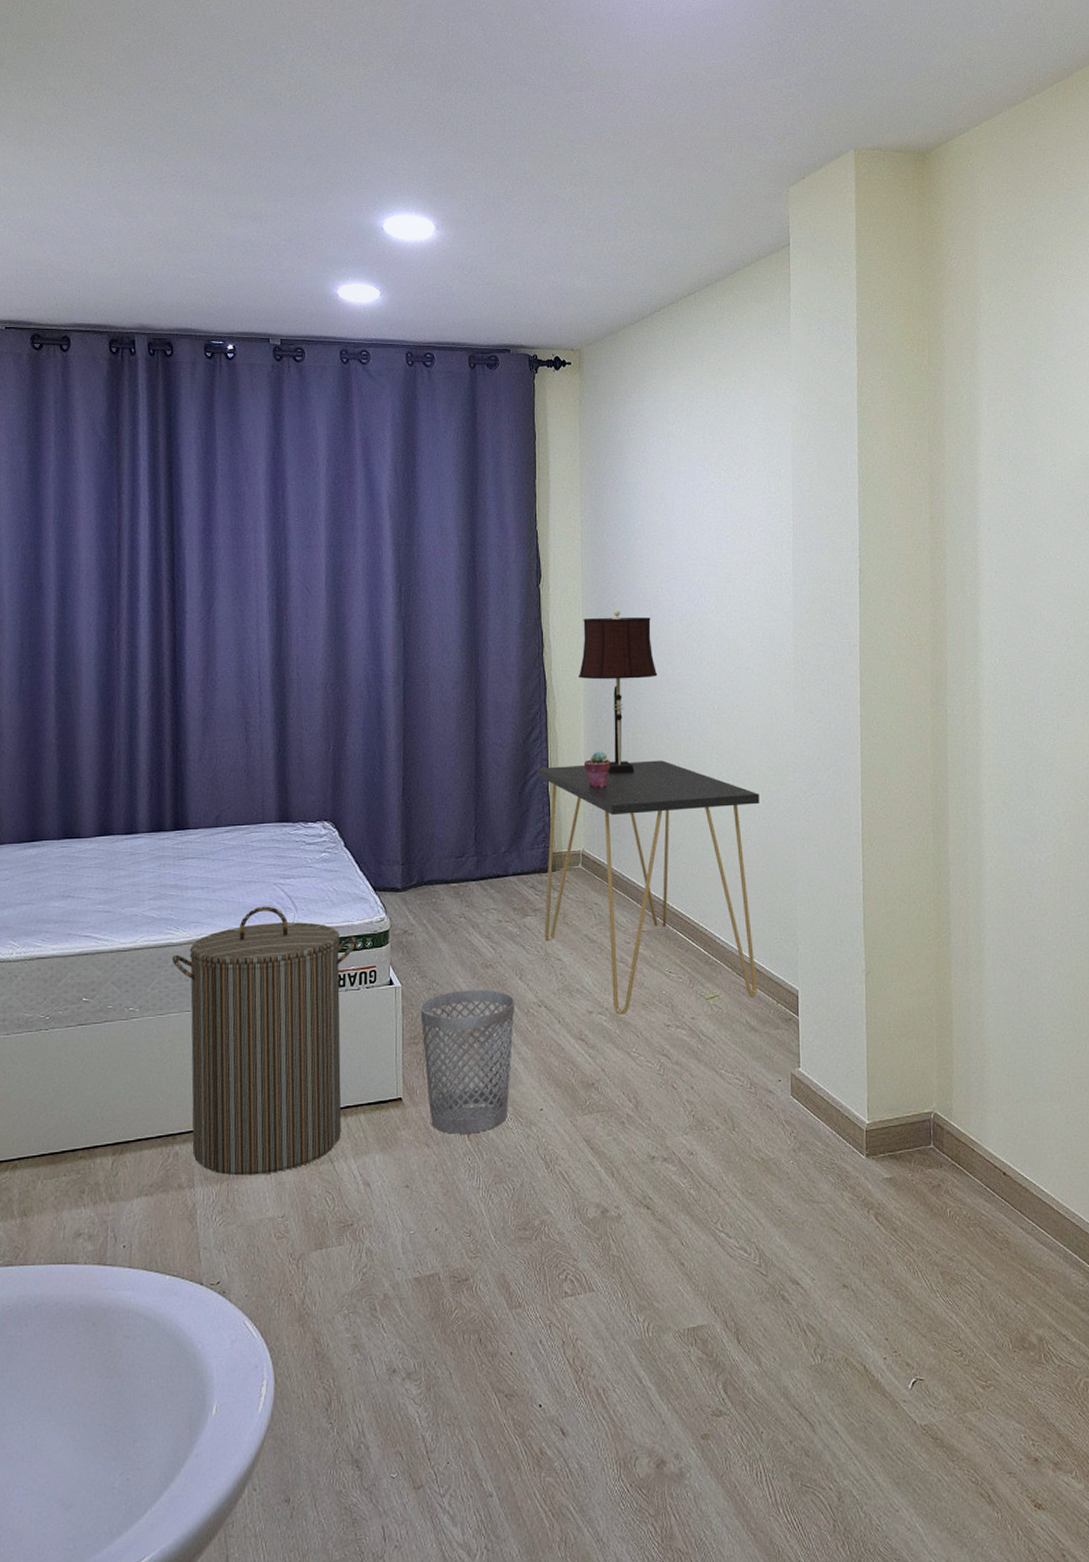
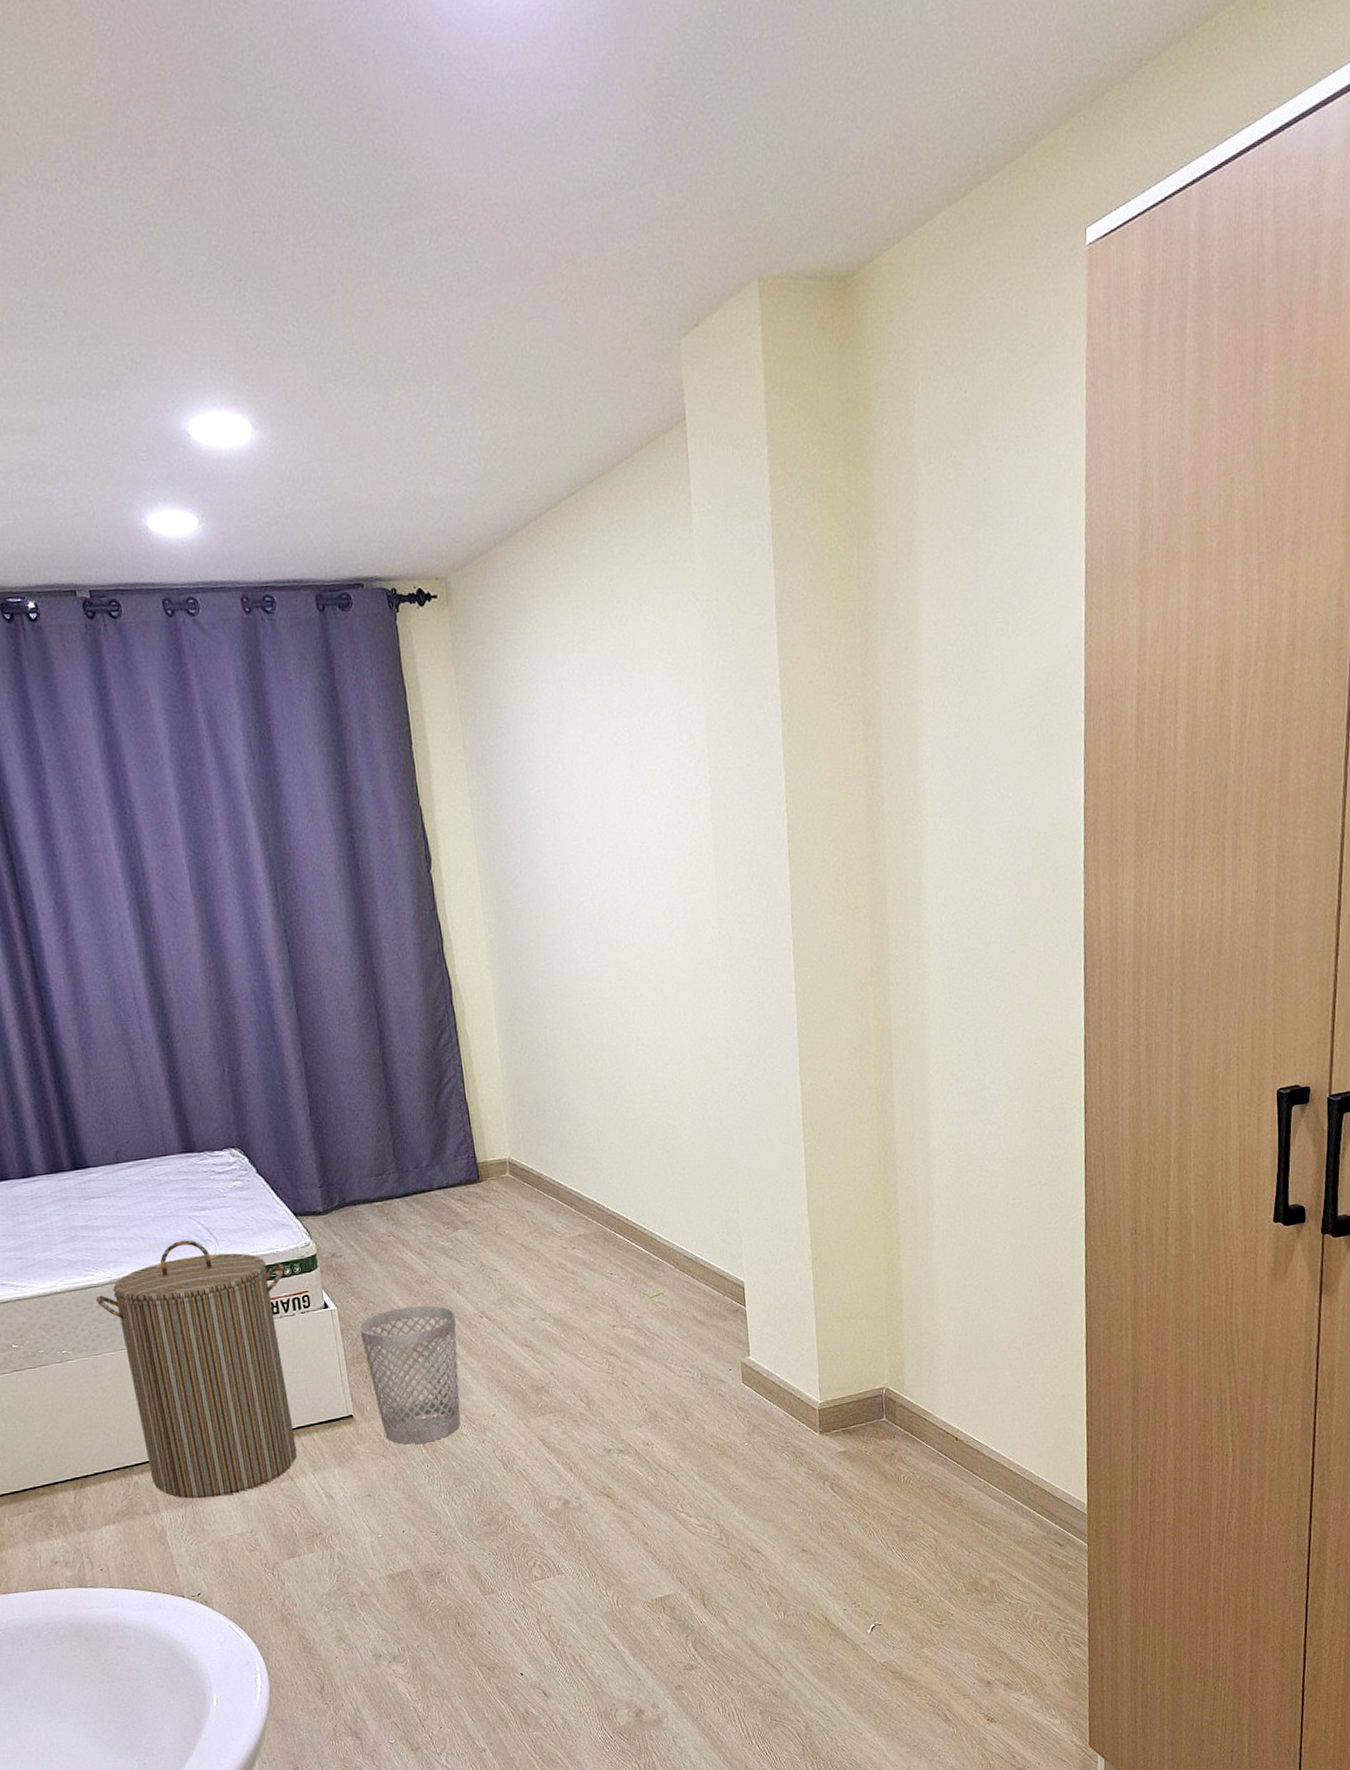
desk: present [537,760,760,1015] -> none [451,1056,702,1320]
table lamp: present [578,610,658,774] -> none [484,892,572,1076]
potted succulent: present [583,752,611,788] -> none [500,1052,530,1092]

